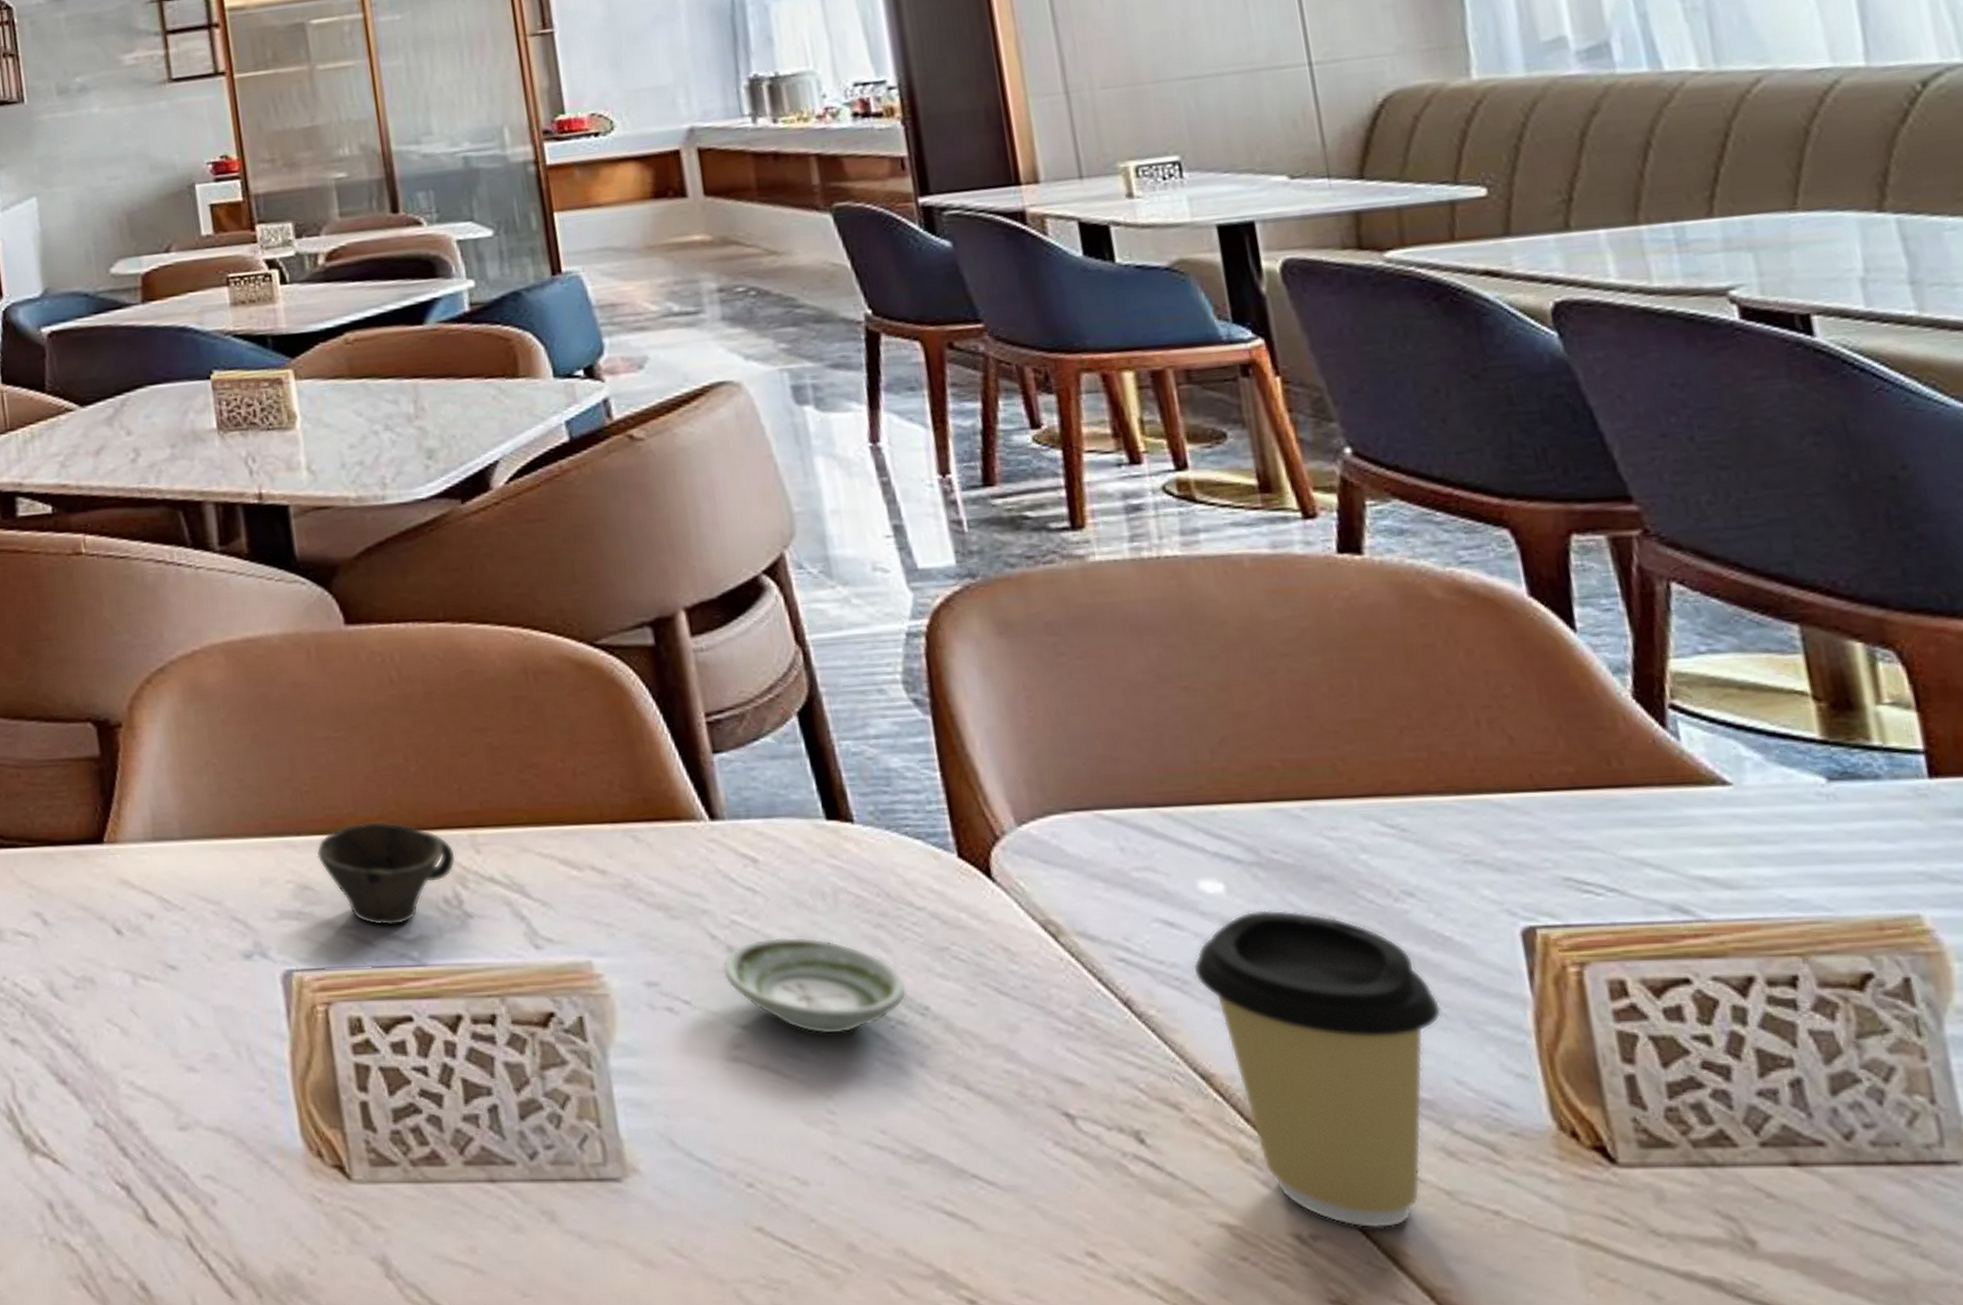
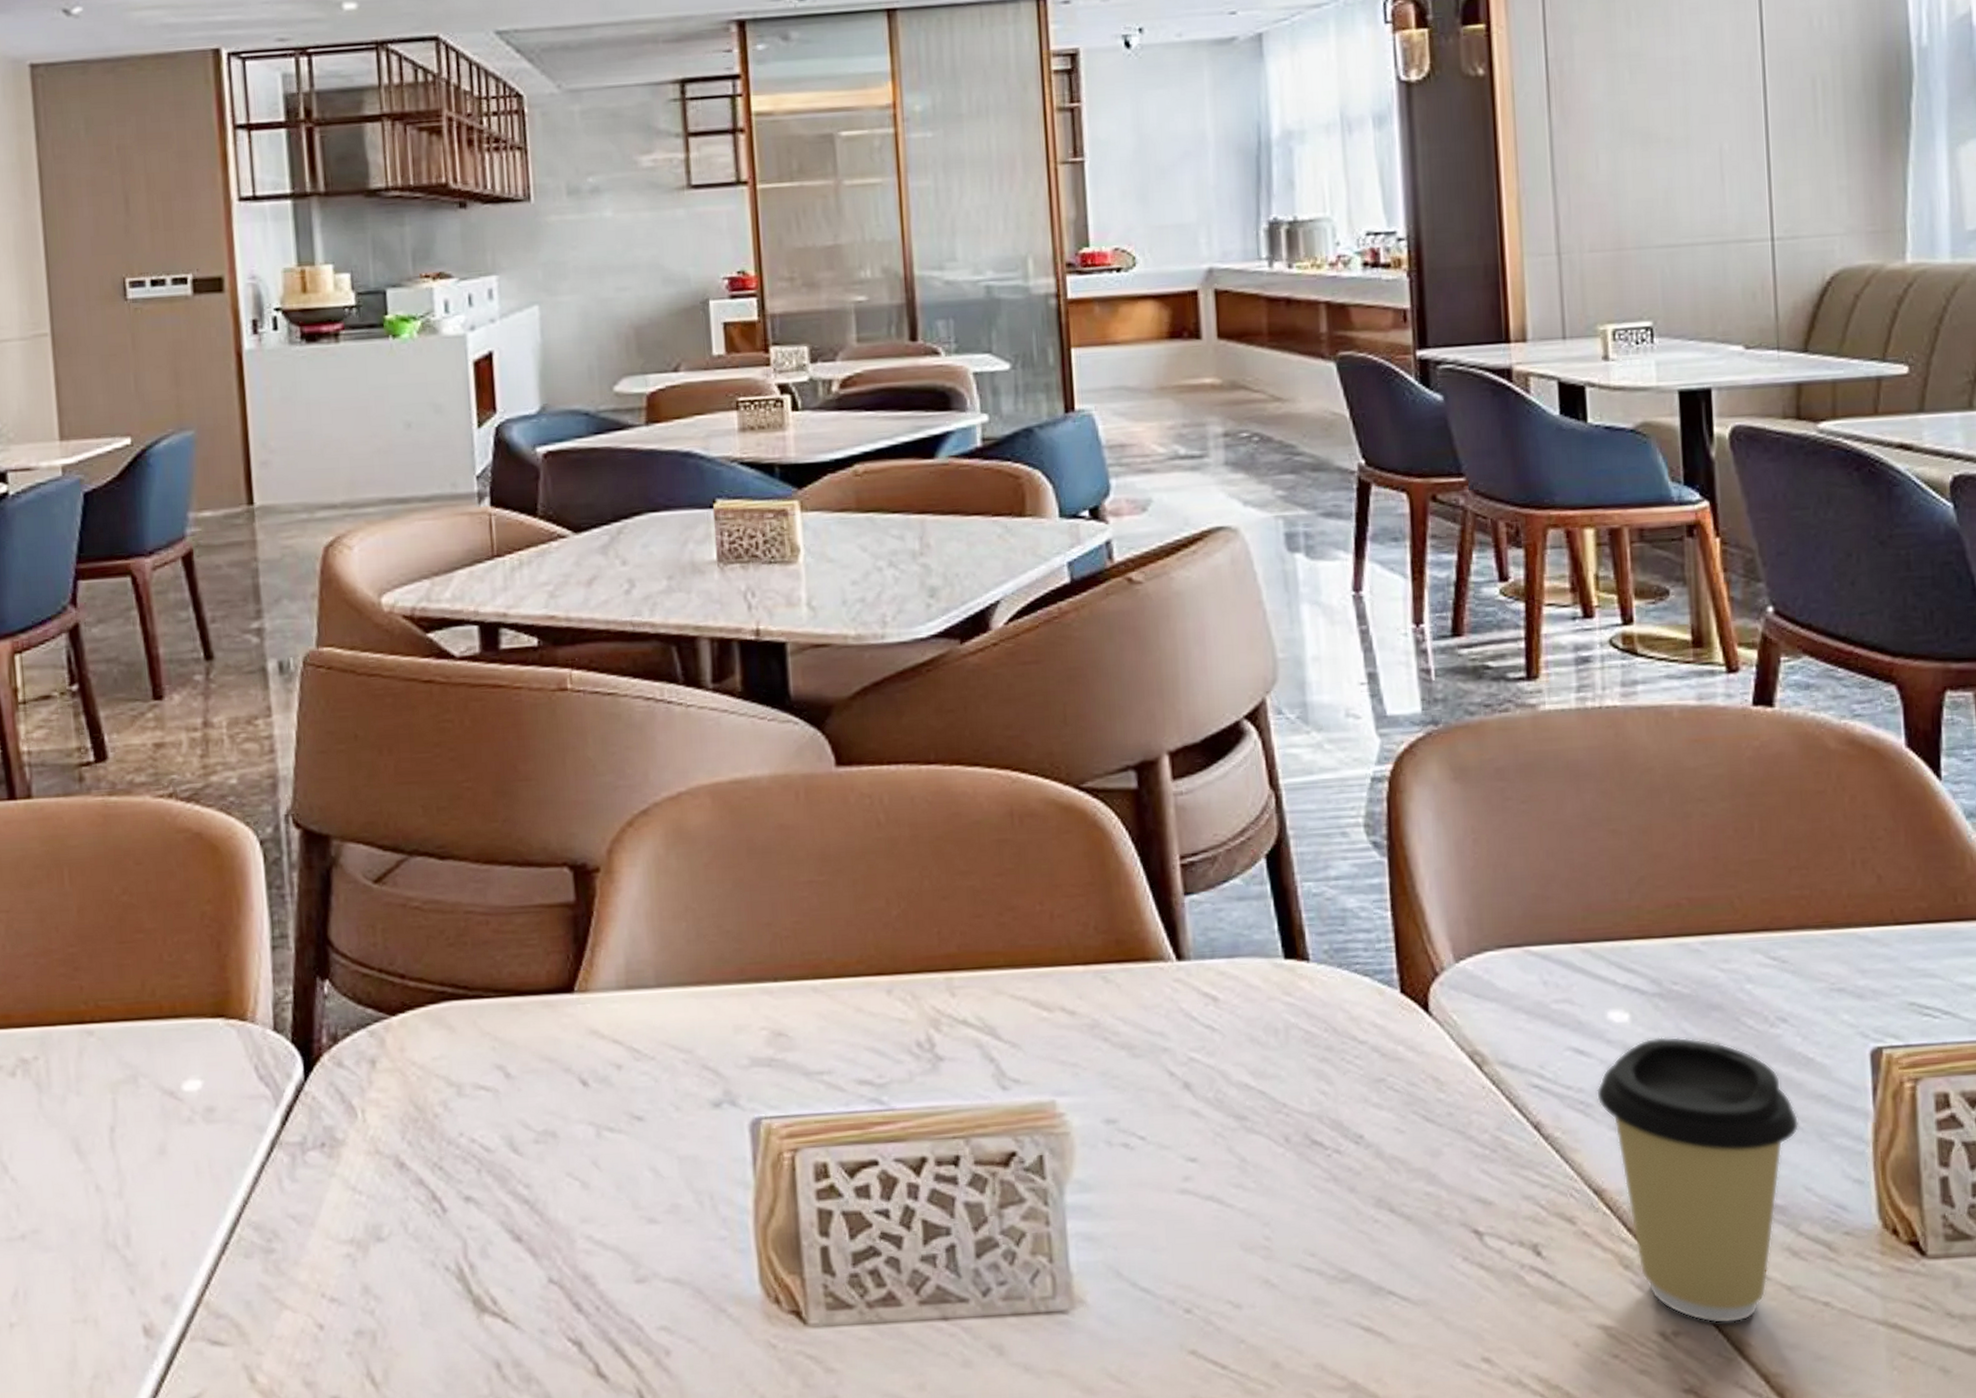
cup: present [316,820,456,926] -> none [792,965,932,1071]
saucer: present [722,936,907,1034] -> none [1177,1071,1345,1164]

